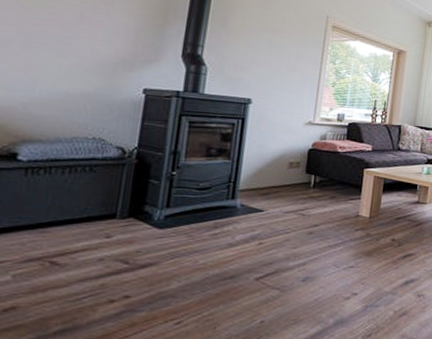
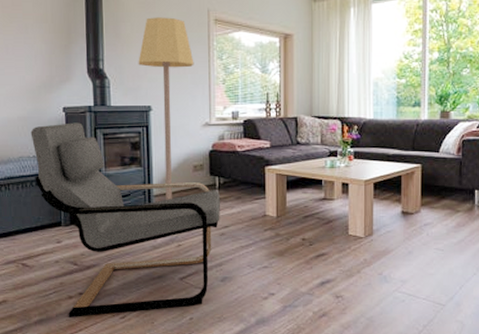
armchair: none [89,105,314,325] -> present [30,122,221,317]
lamp: none [243,13,306,196] -> present [138,17,194,200]

